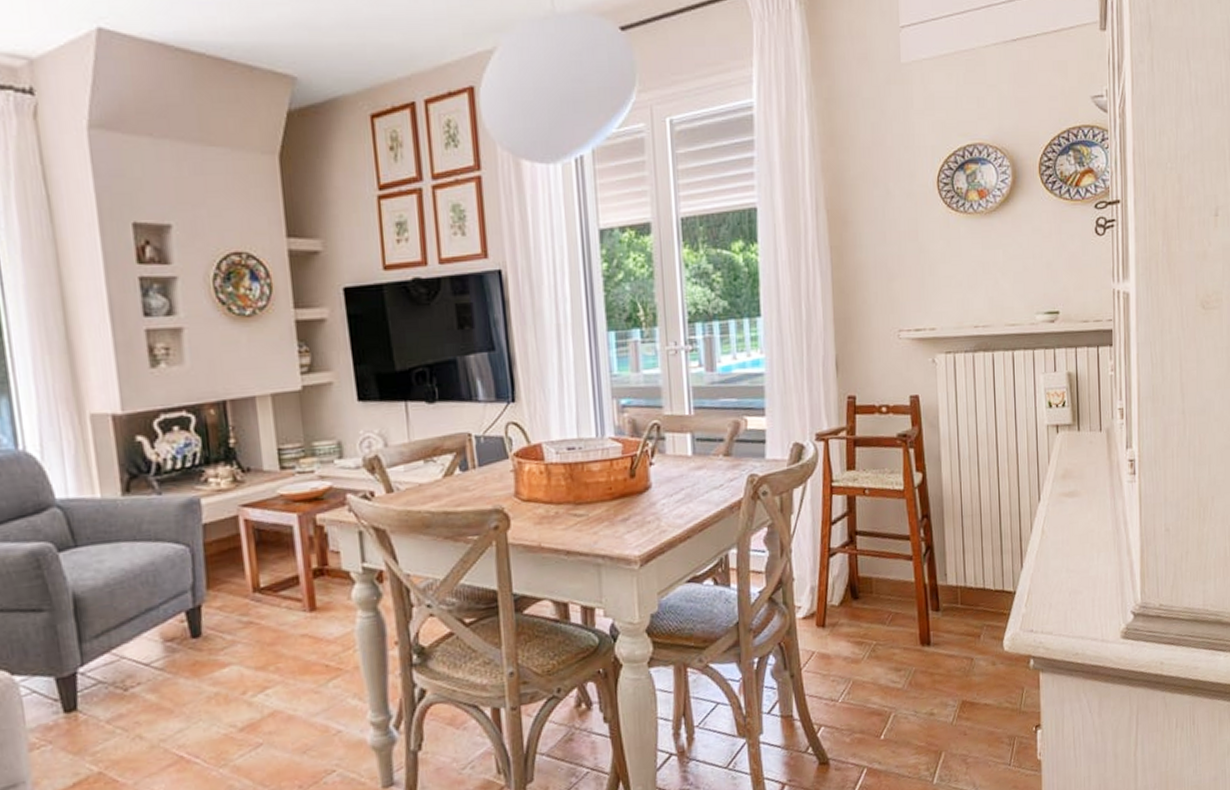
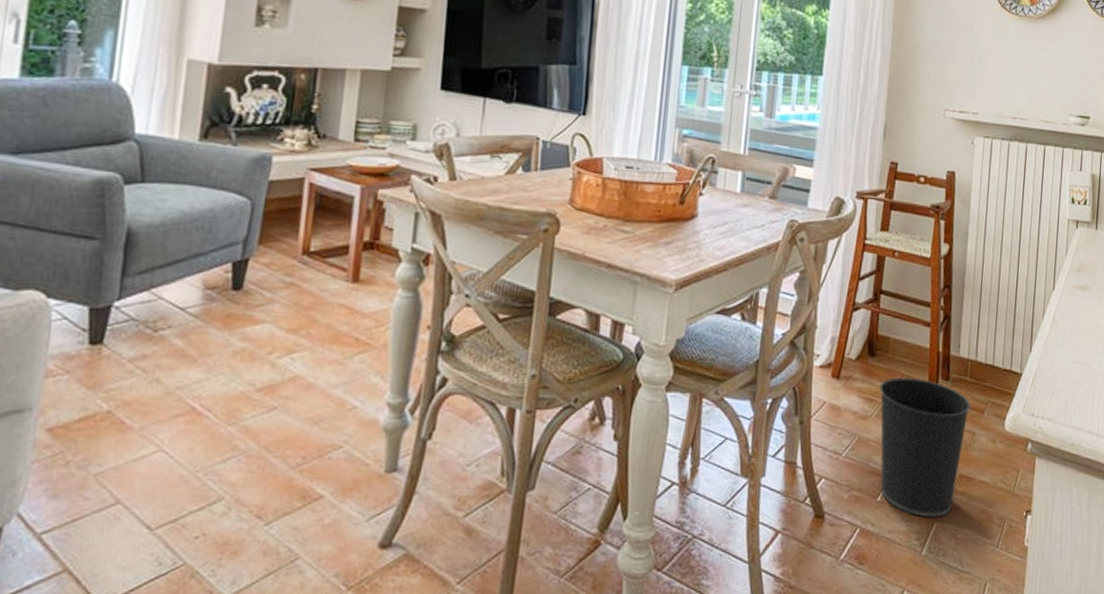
wastebasket: none [868,613,966,748] -> present [880,377,971,518]

